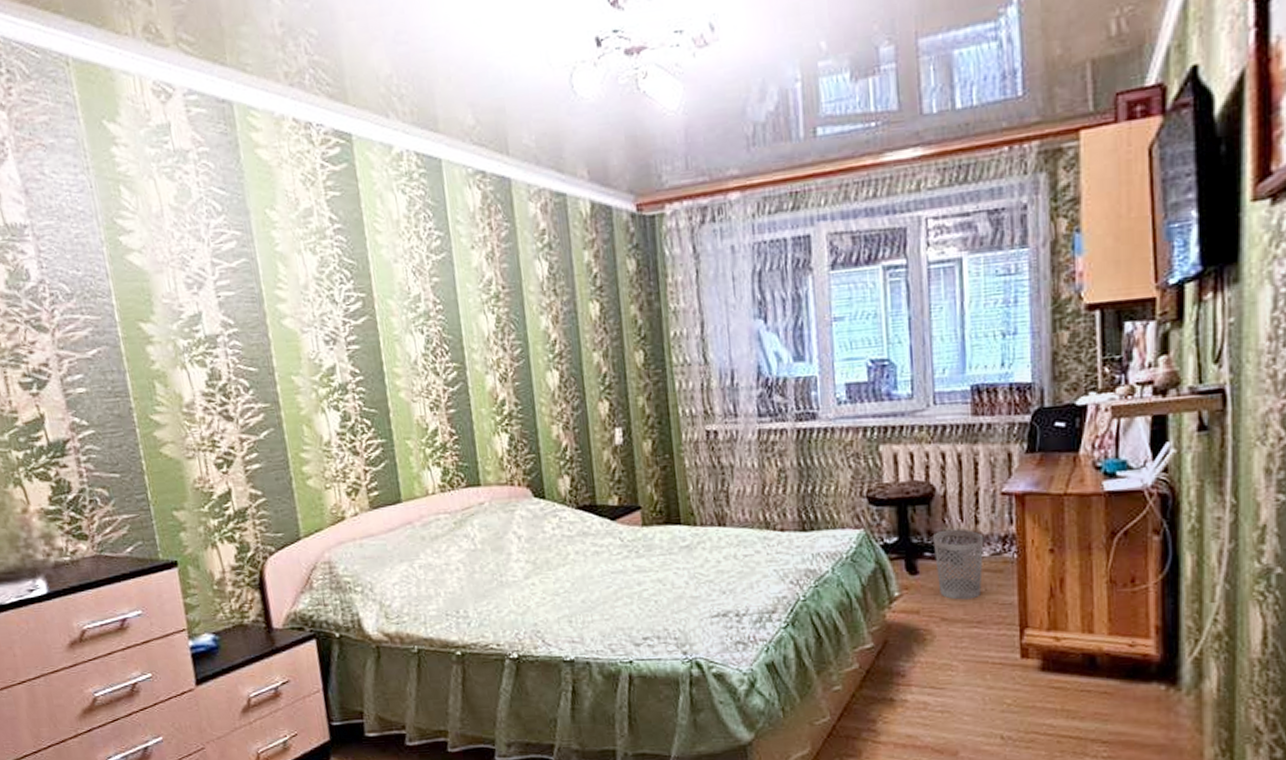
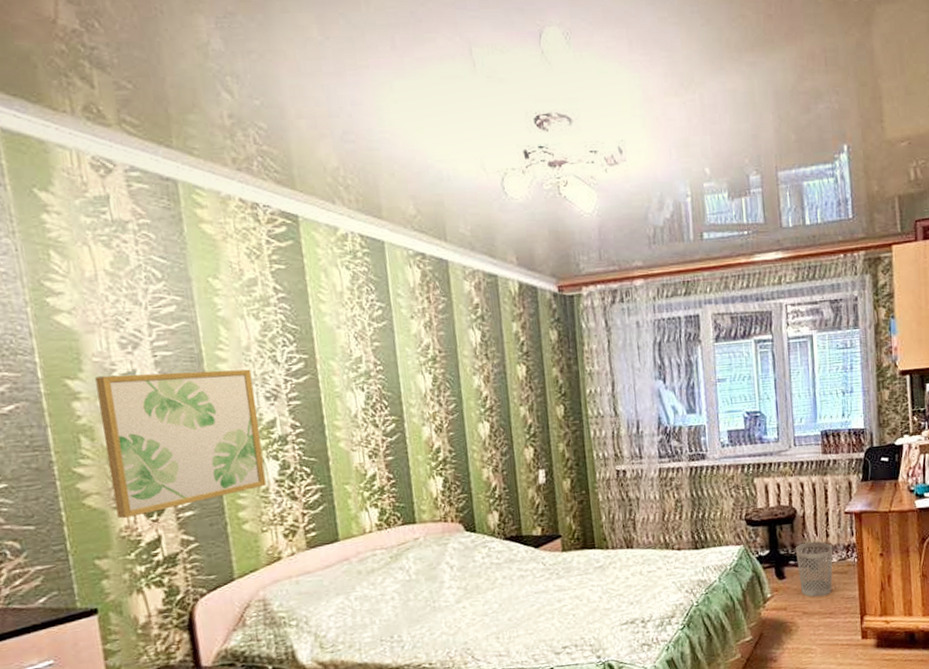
wall art: none [165,310,329,470] -> present [95,369,267,519]

